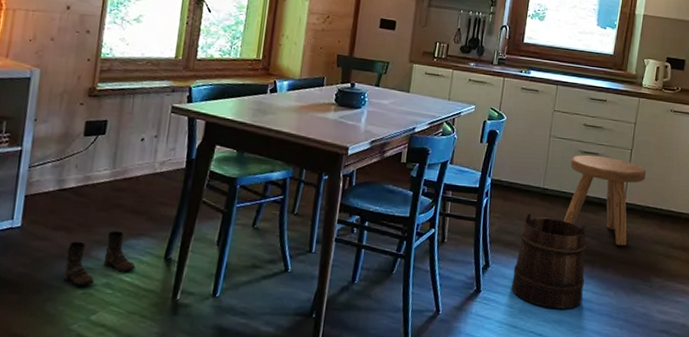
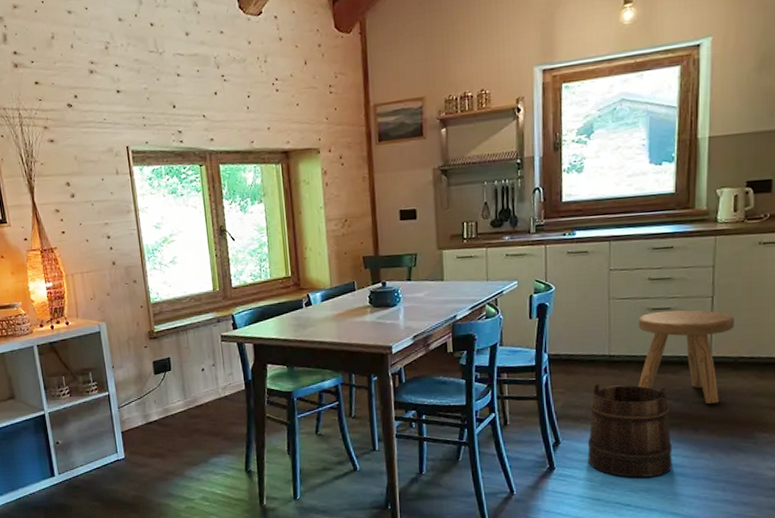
boots: present [63,231,136,286] -> none [164,452,223,501]

